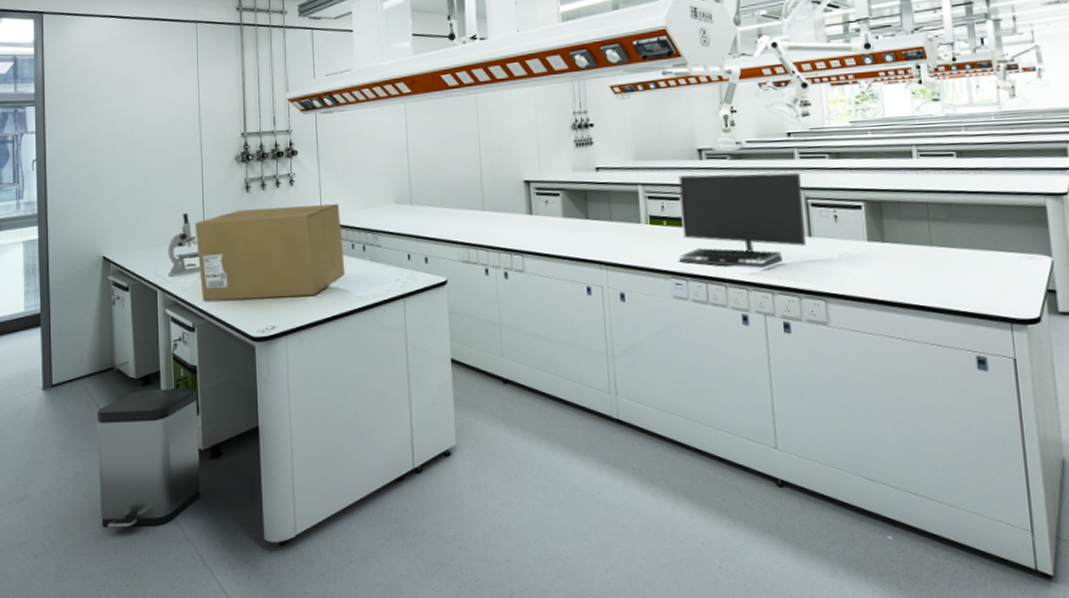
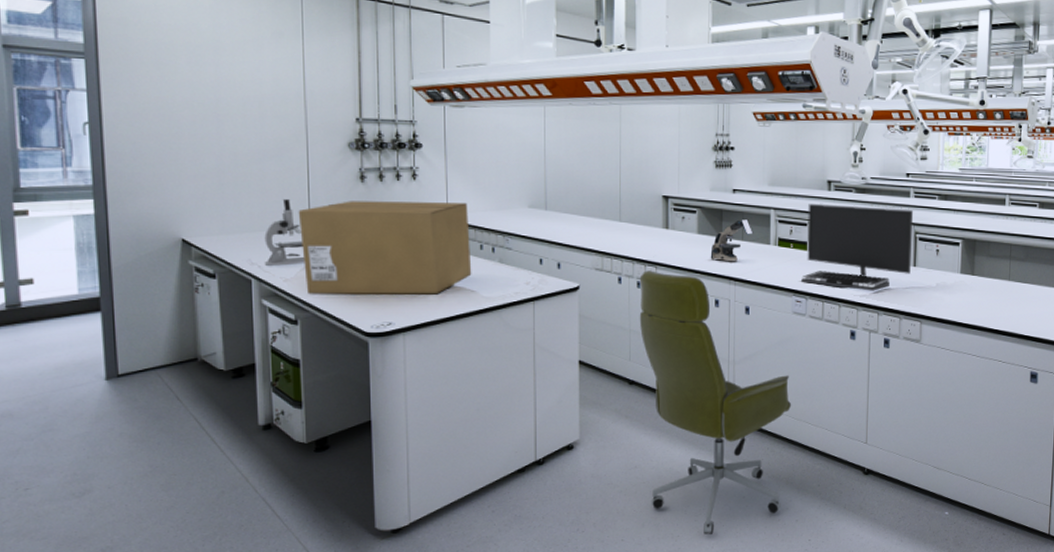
pedal bin: present [96,387,201,527] -> none [176,381,304,520]
office chair: none [506,259,683,558] -> present [639,270,792,535]
microscope: none [577,198,621,245] -> present [710,219,752,262]

